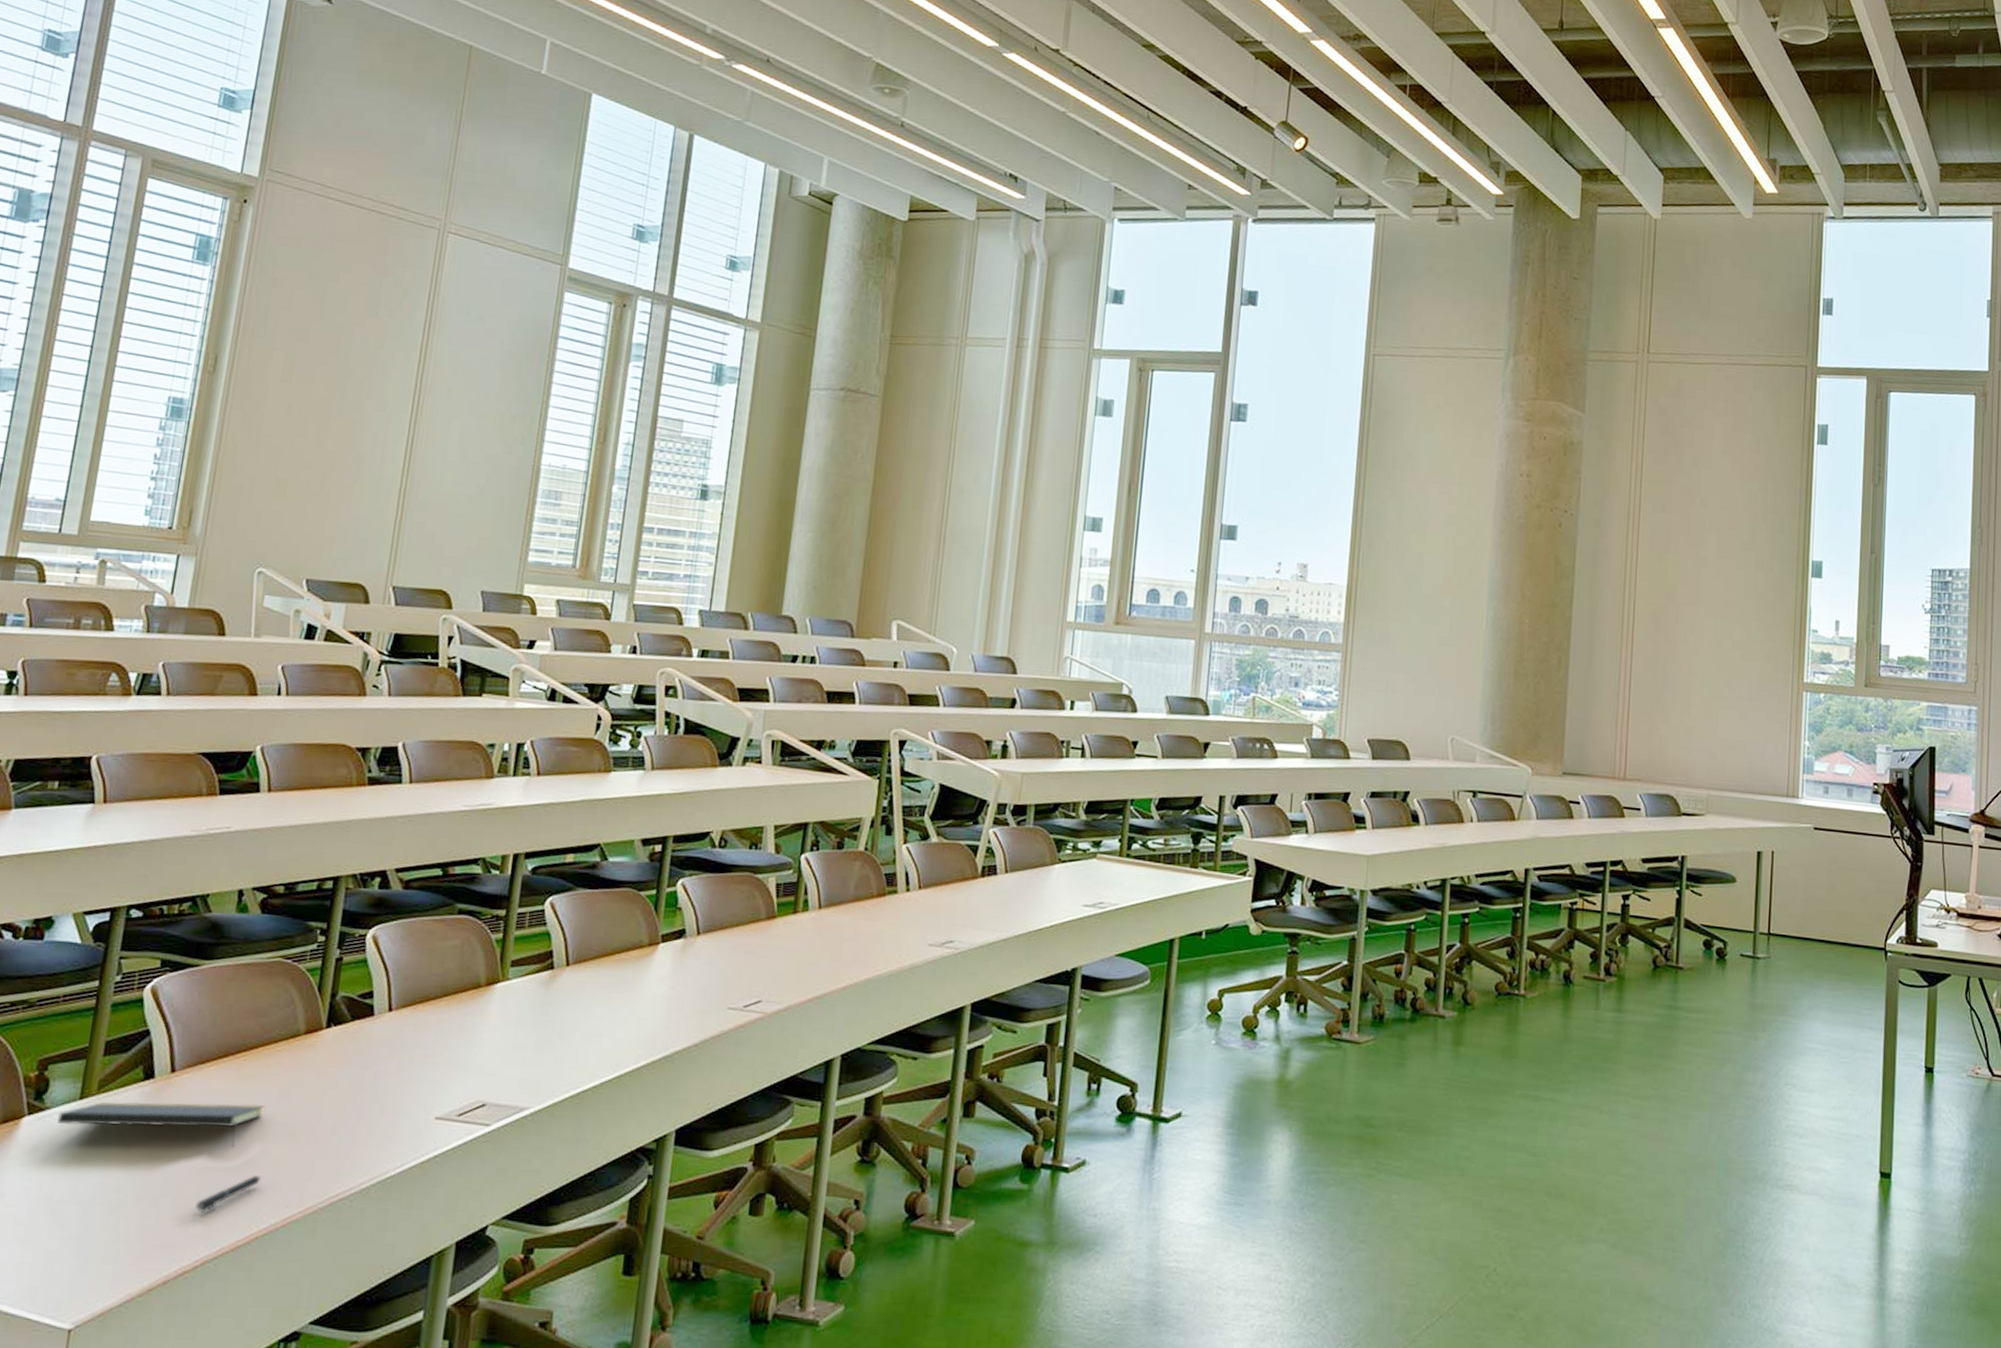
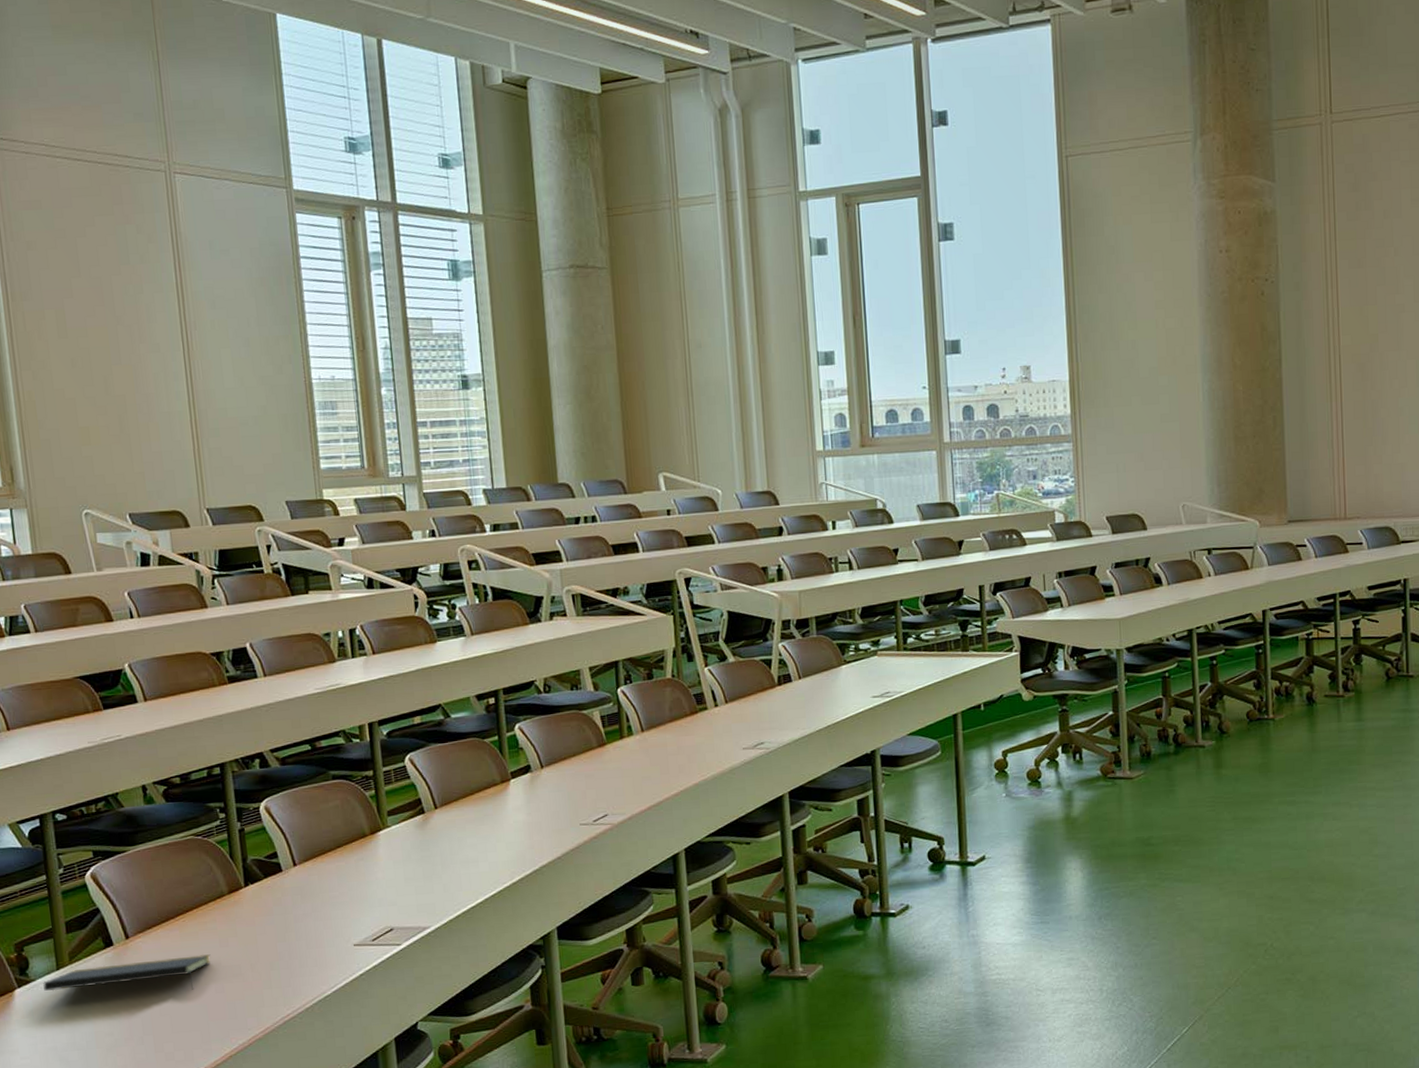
pen: present [195,1174,261,1213] -> none [174,1008,222,1043]

